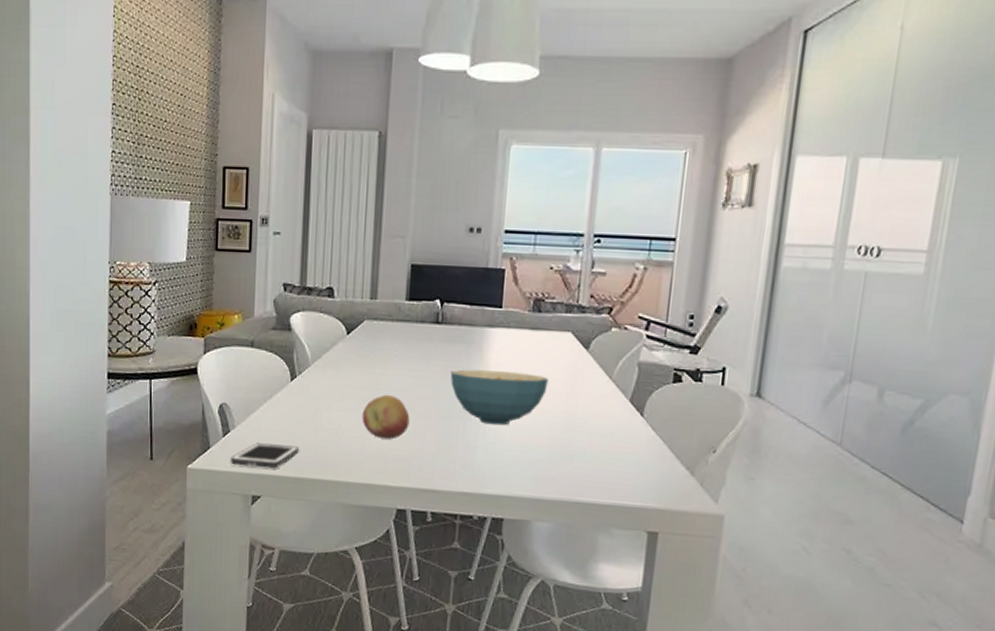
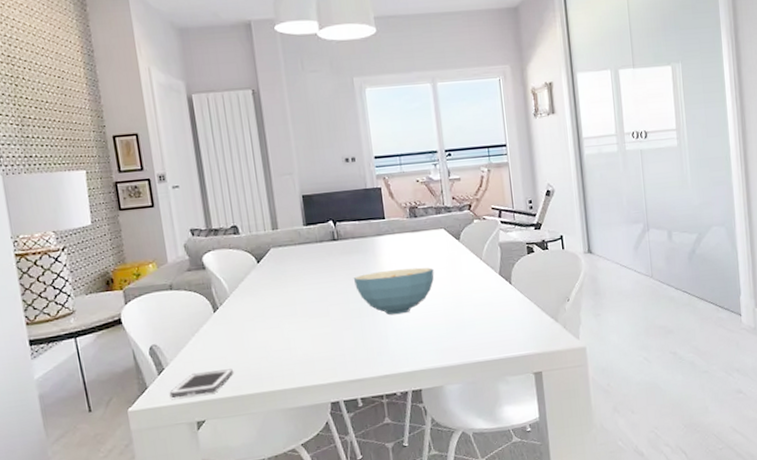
fruit: present [362,394,410,440] -> none [284,307,328,346]

